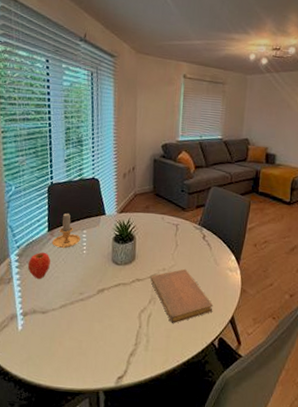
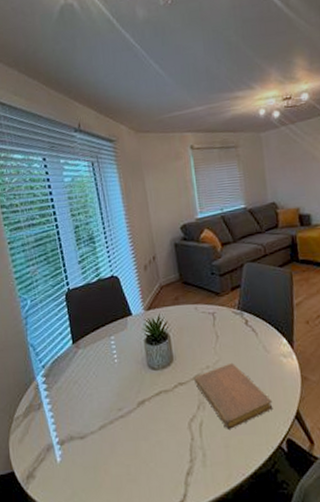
apple: present [27,252,51,280] -> none [56,368,82,401]
candle: present [52,212,80,249] -> none [78,319,109,361]

